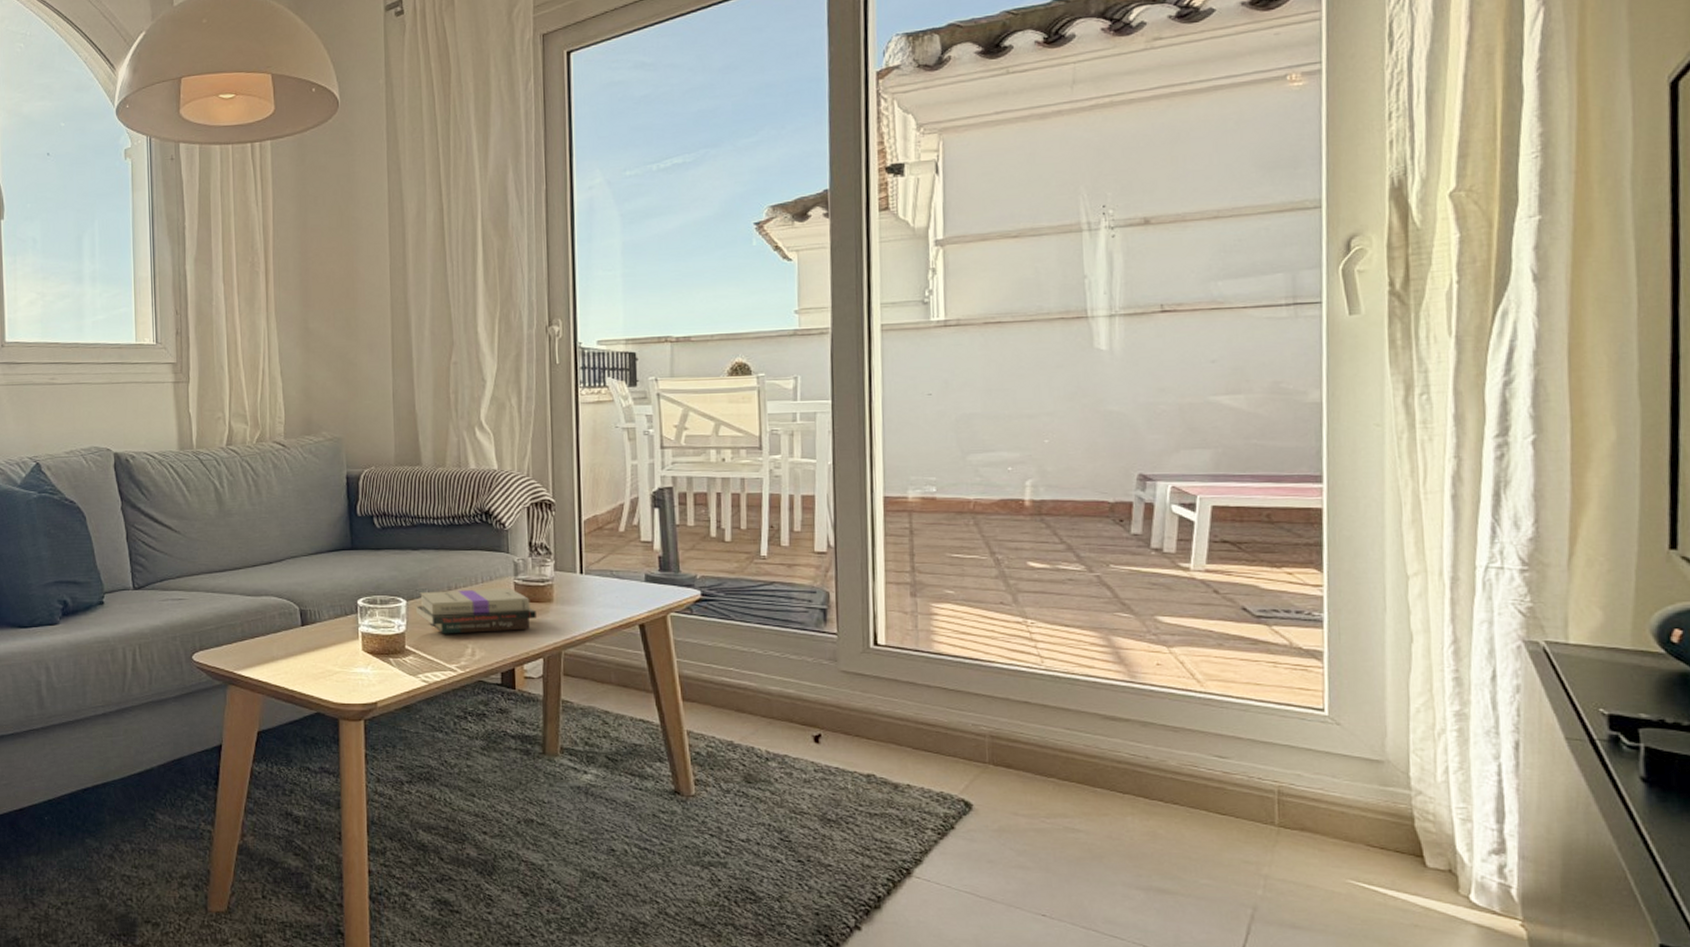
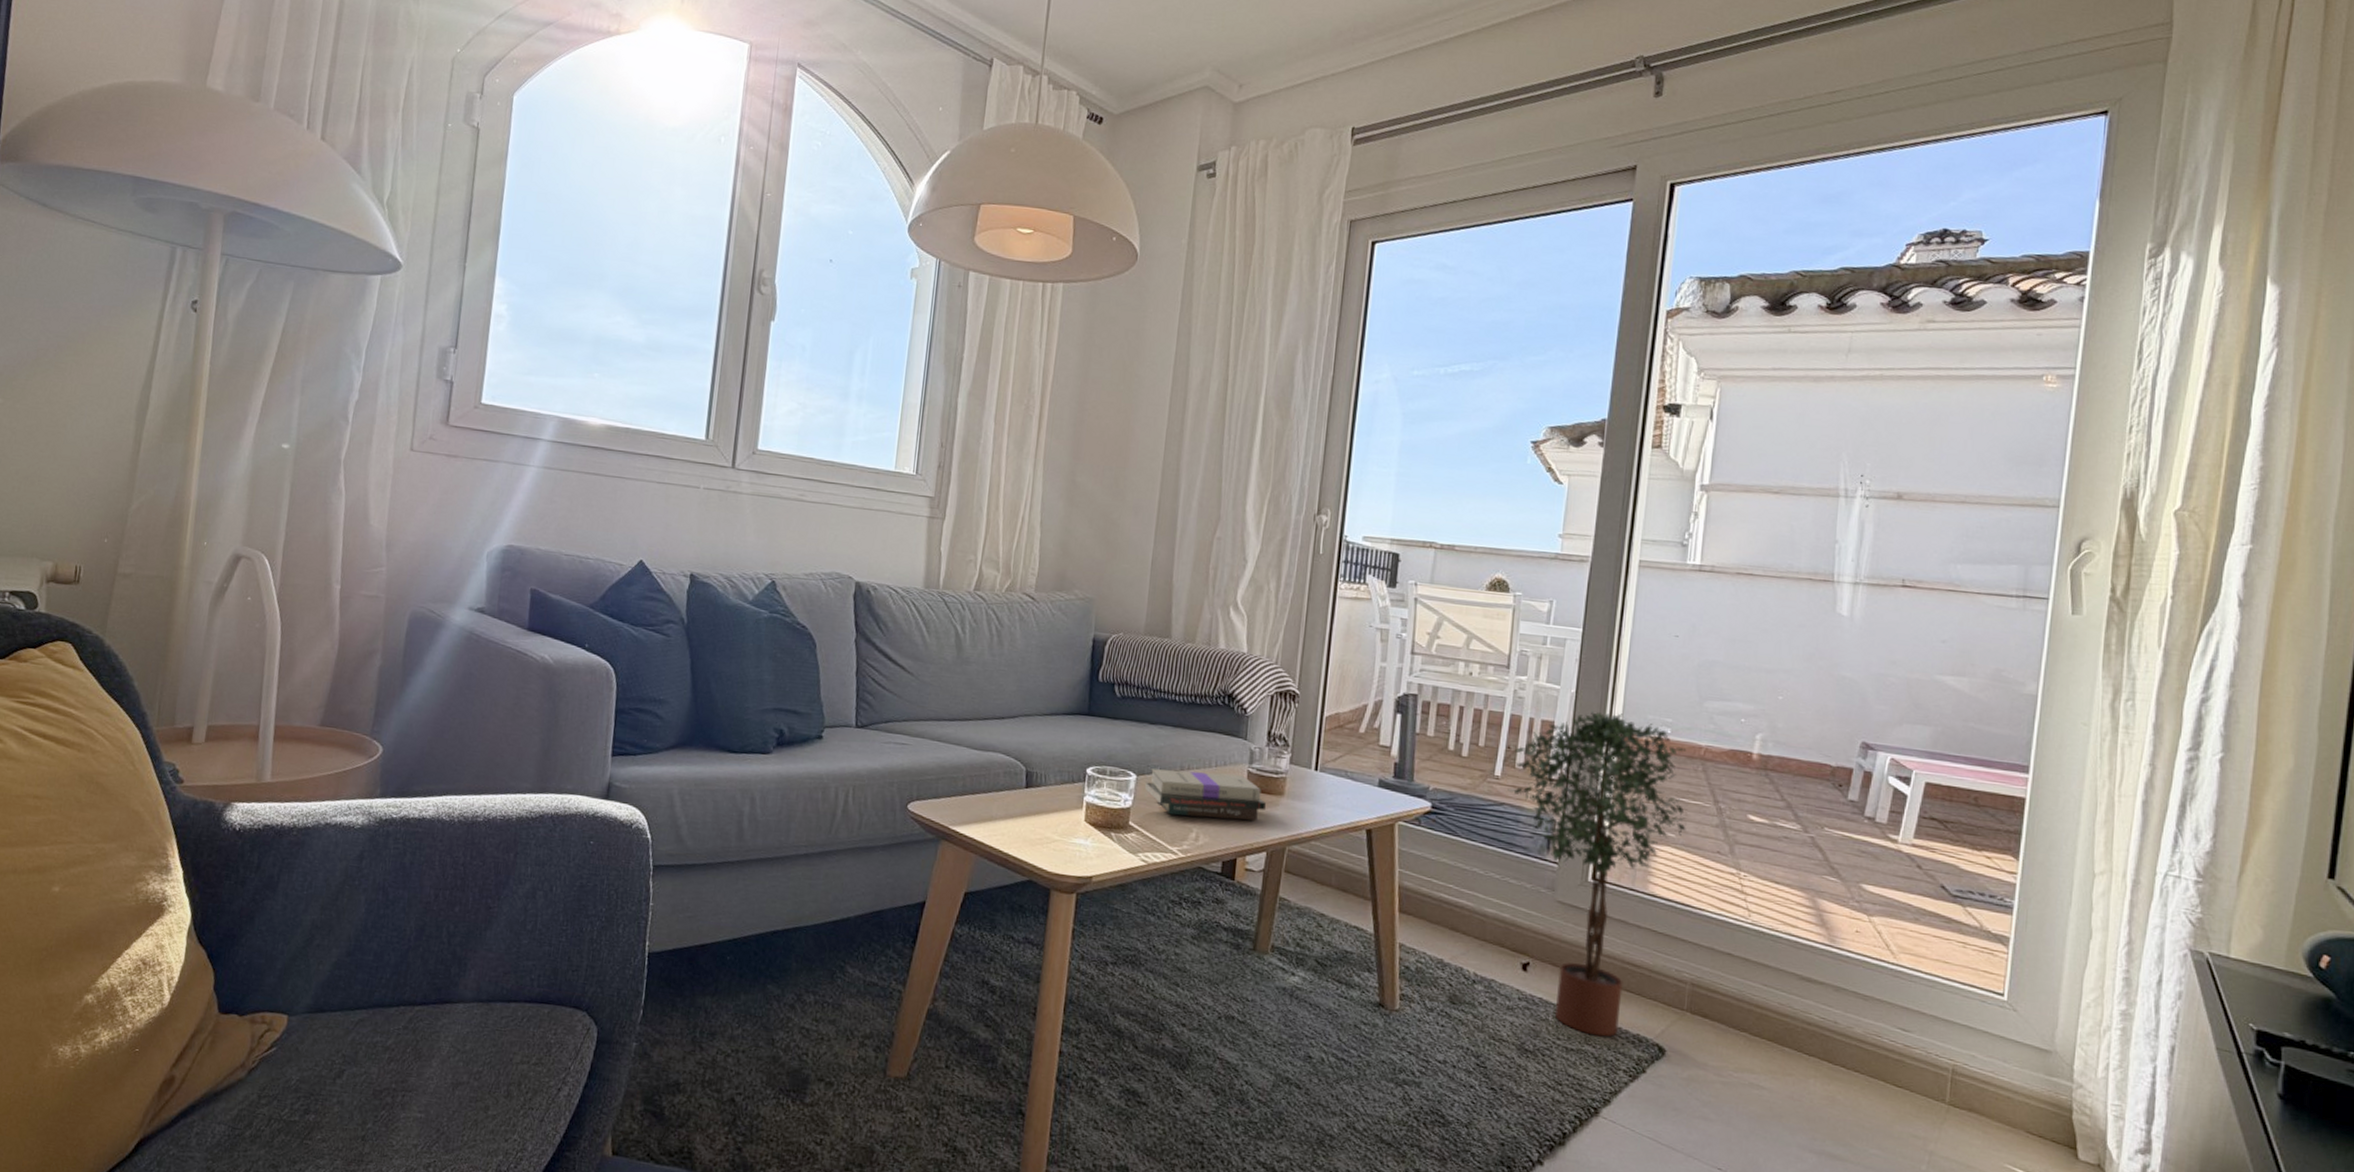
potted tree: none [776,478,965,798] -> present [1507,710,1687,1037]

